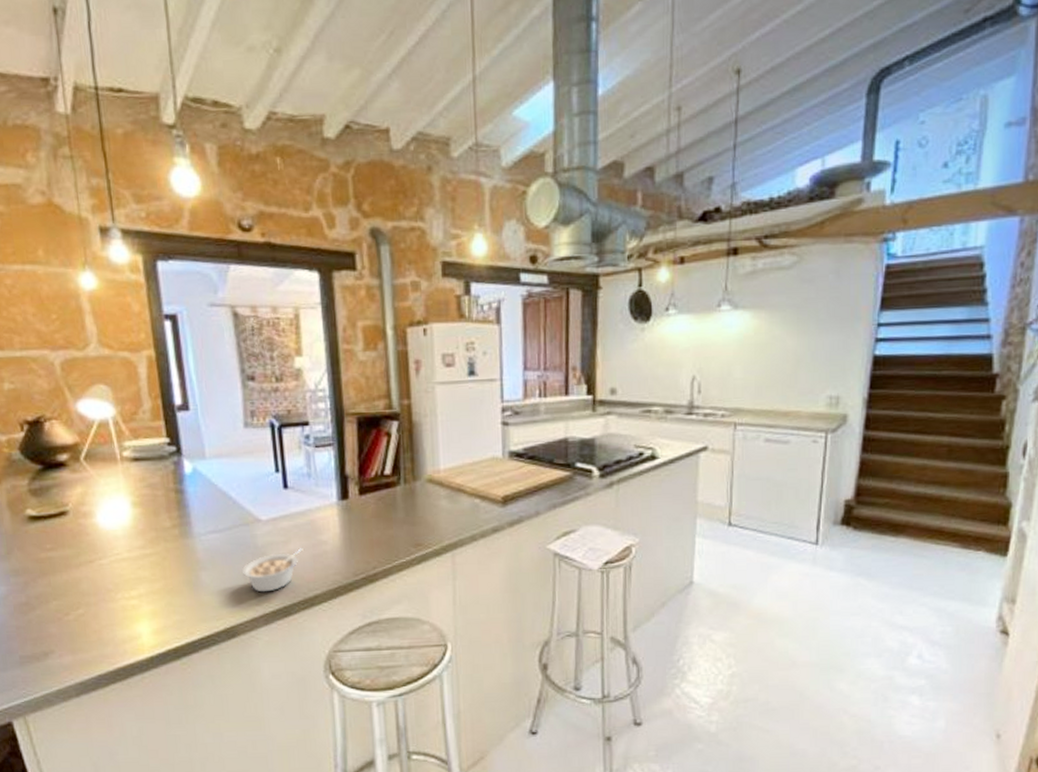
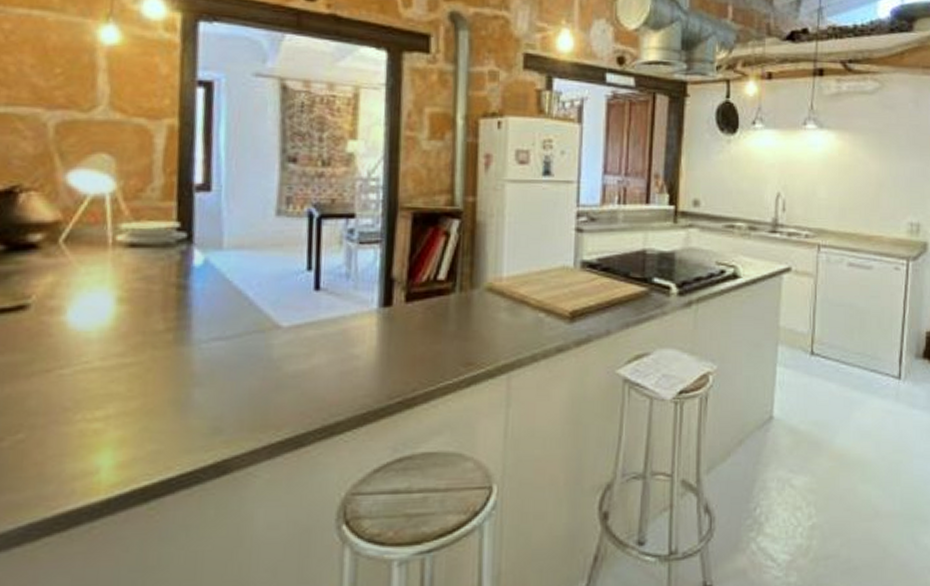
legume: present [242,548,304,593] -> none [248,363,330,417]

